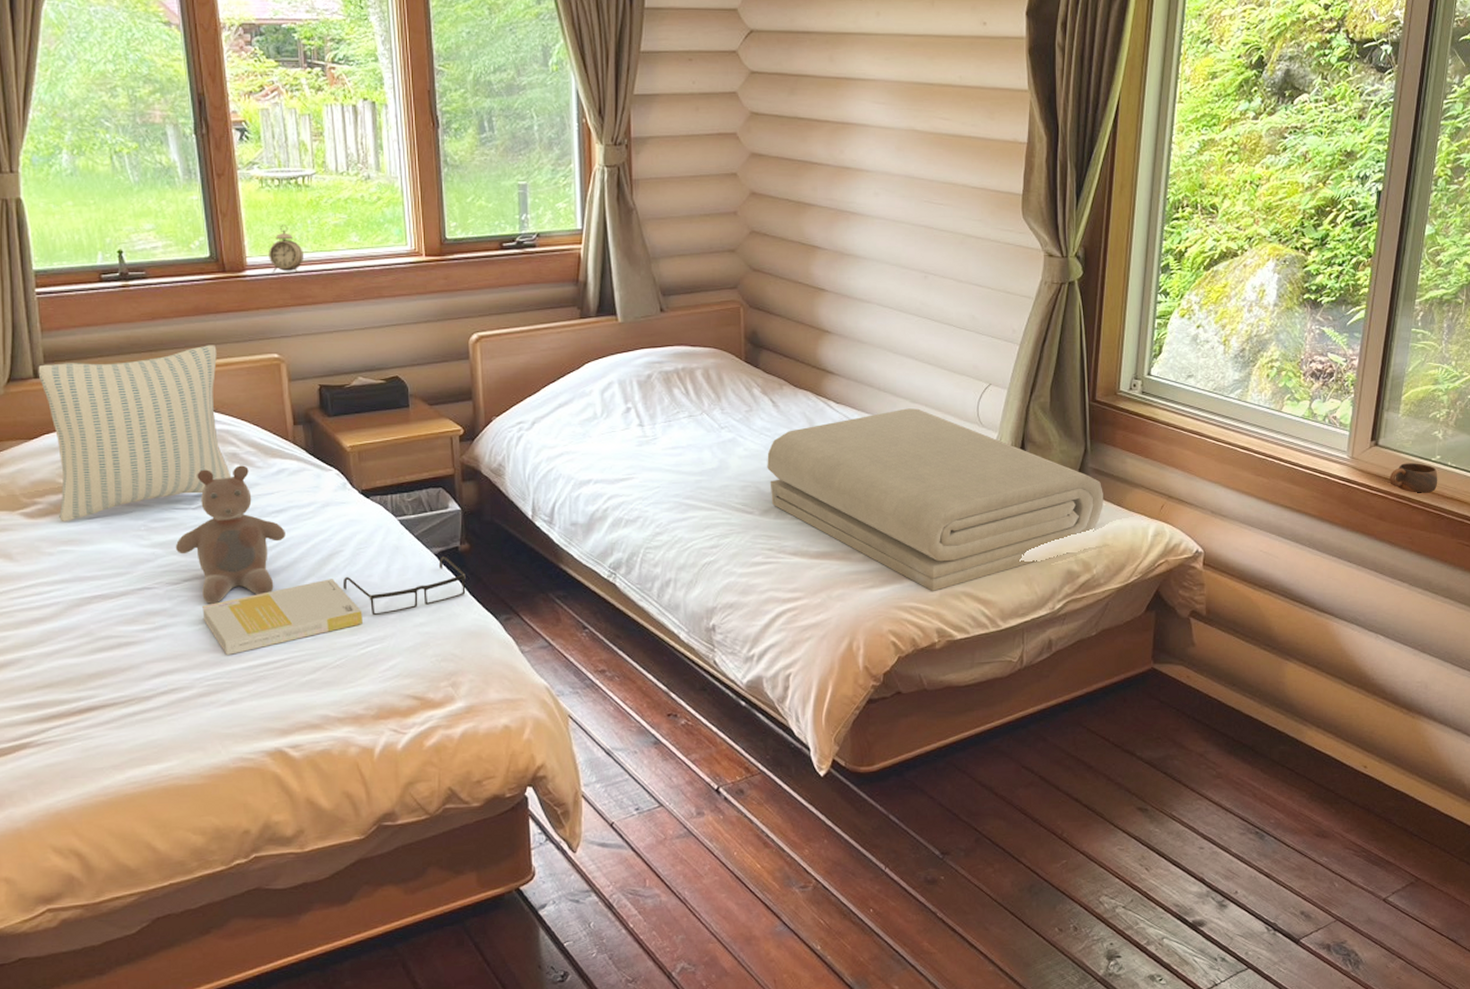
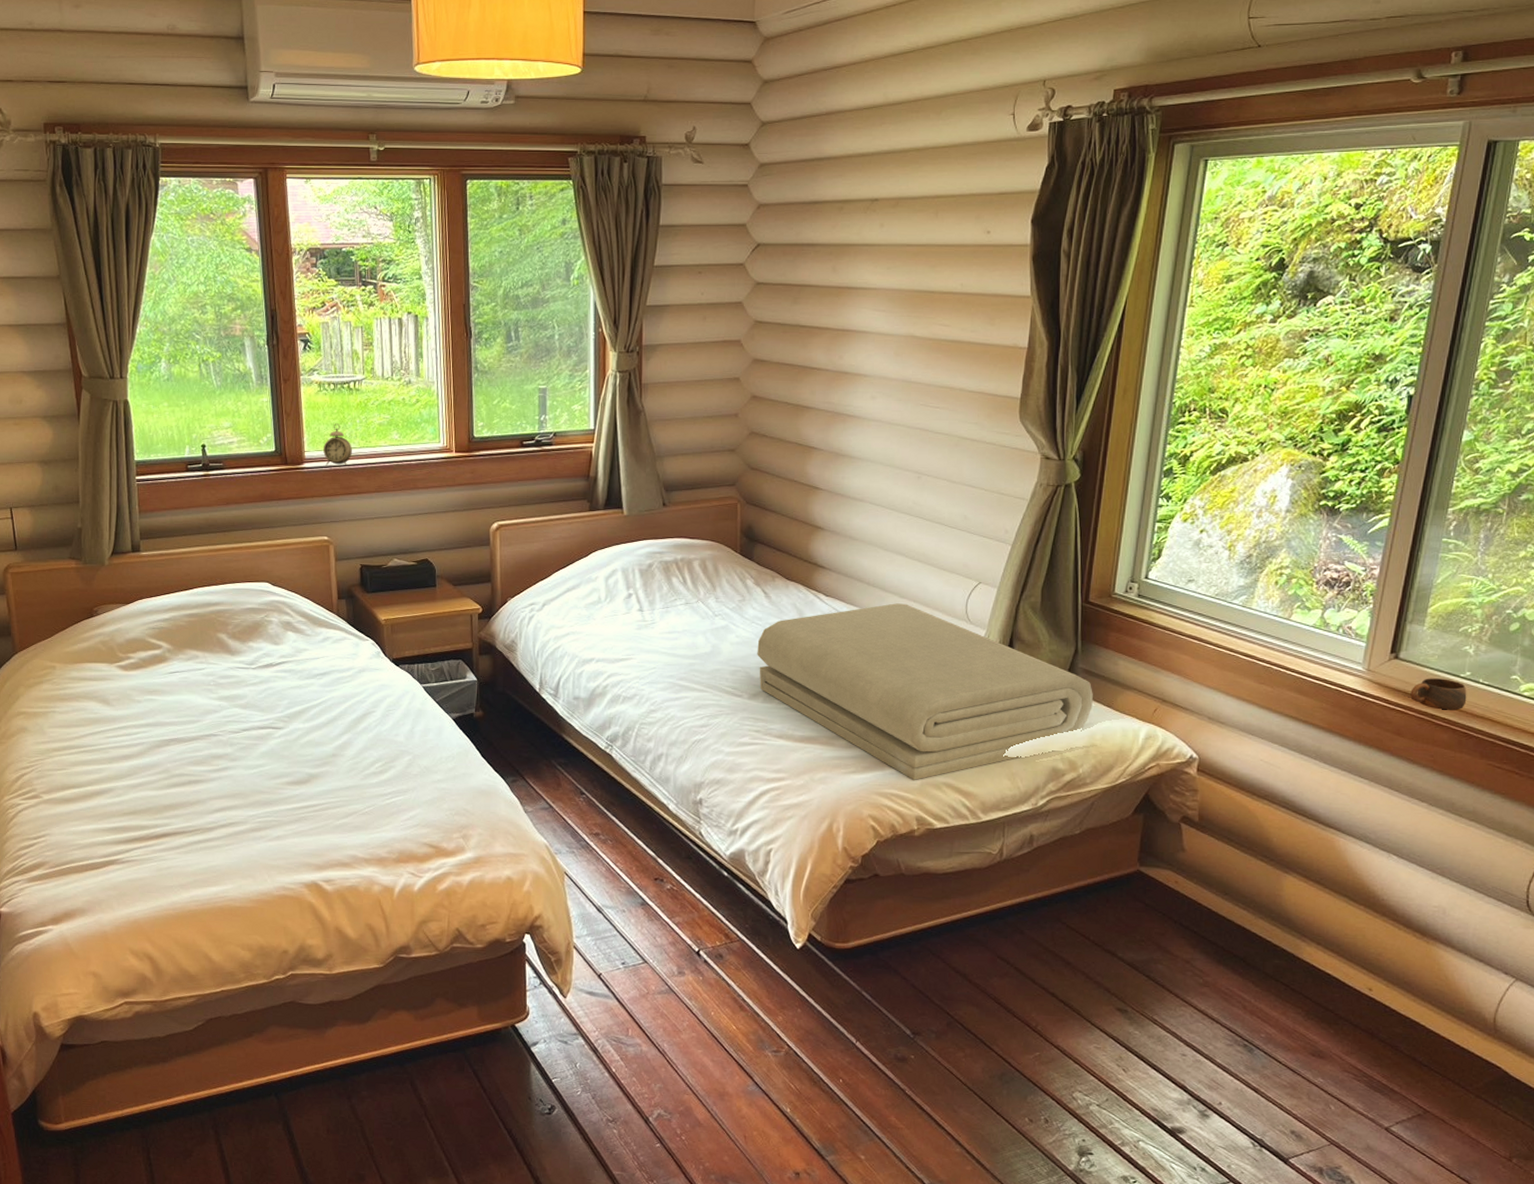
pillow: present [38,345,232,521] -> none [135,527,285,674]
bear: present [175,465,285,604] -> none [237,633,328,752]
book: present [201,579,363,656] -> none [256,736,389,798]
glasses: present [342,557,466,616] -> none [373,721,479,771]

